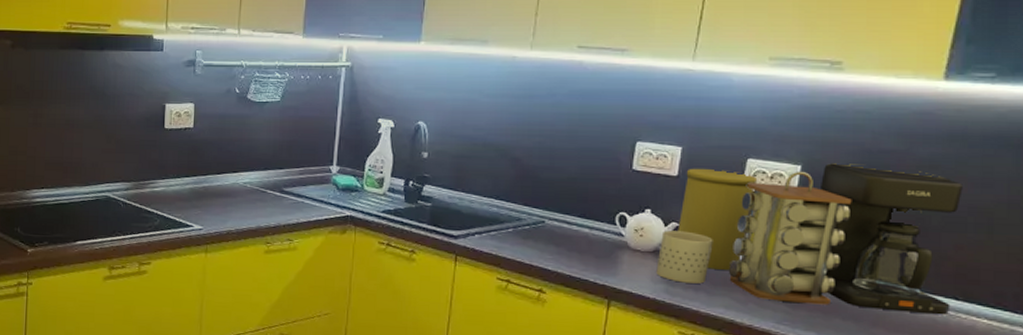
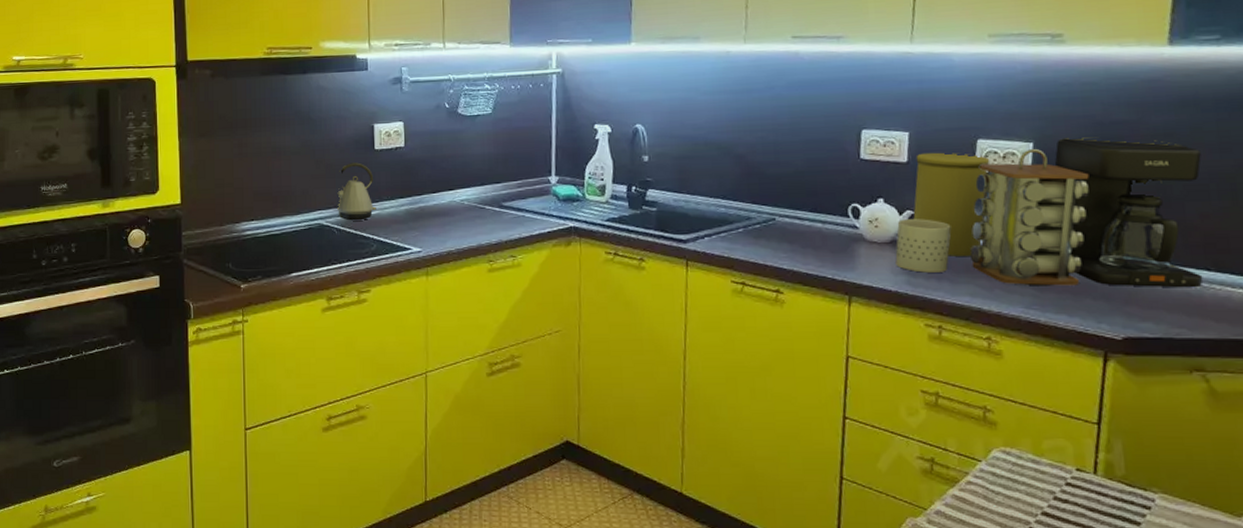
kettle: none [125,139,162,196] -> present [337,162,376,221]

